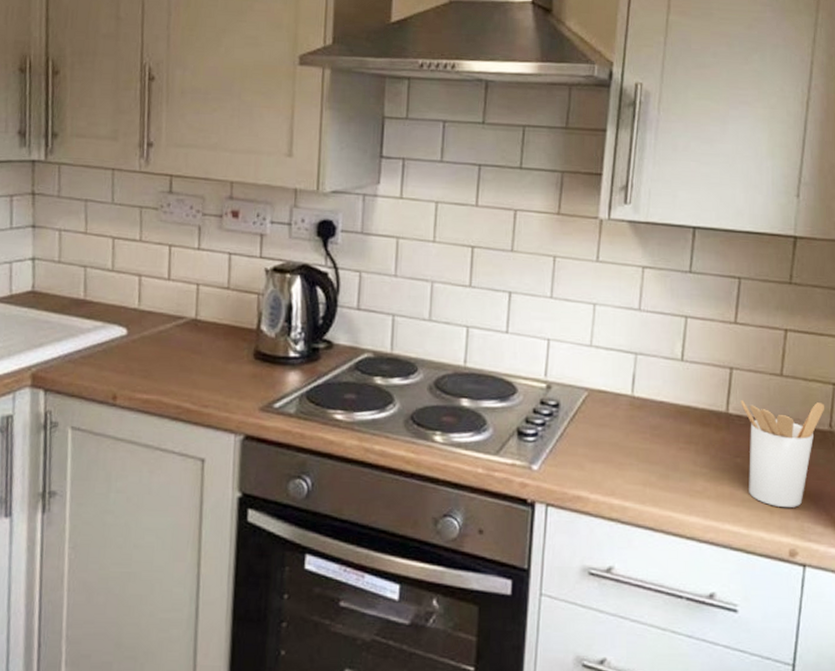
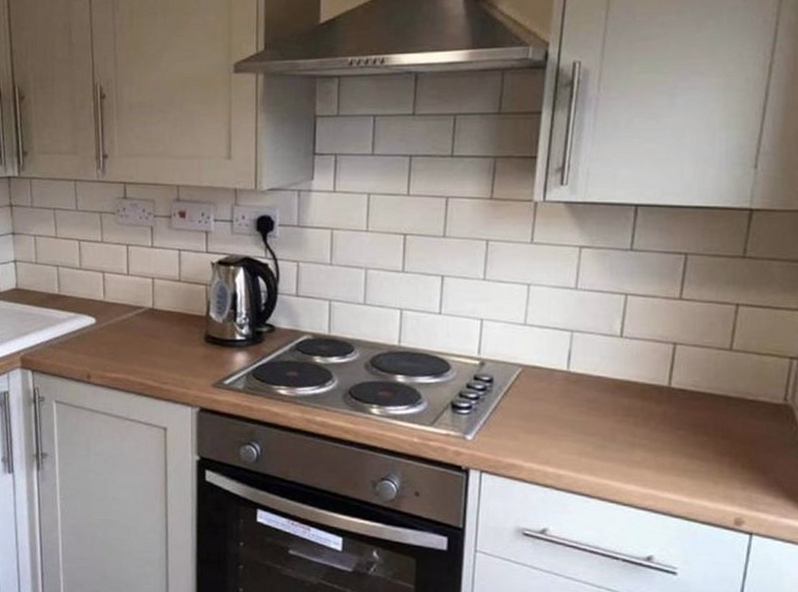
utensil holder: present [741,400,825,508] -> none [685,375,780,479]

